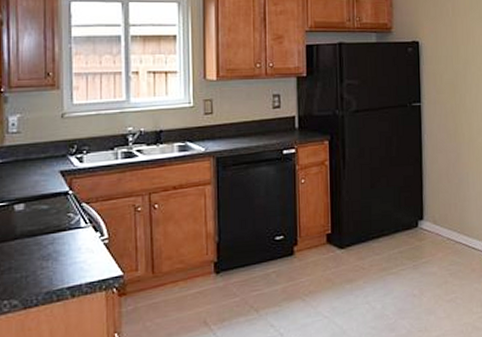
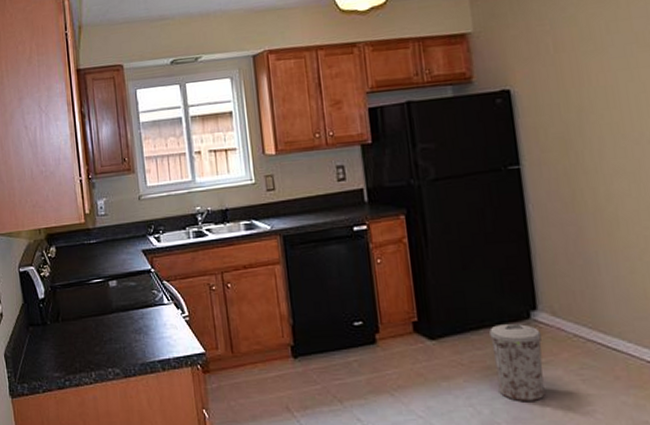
trash can: none [387,231,424,295] -> present [489,323,545,401]

